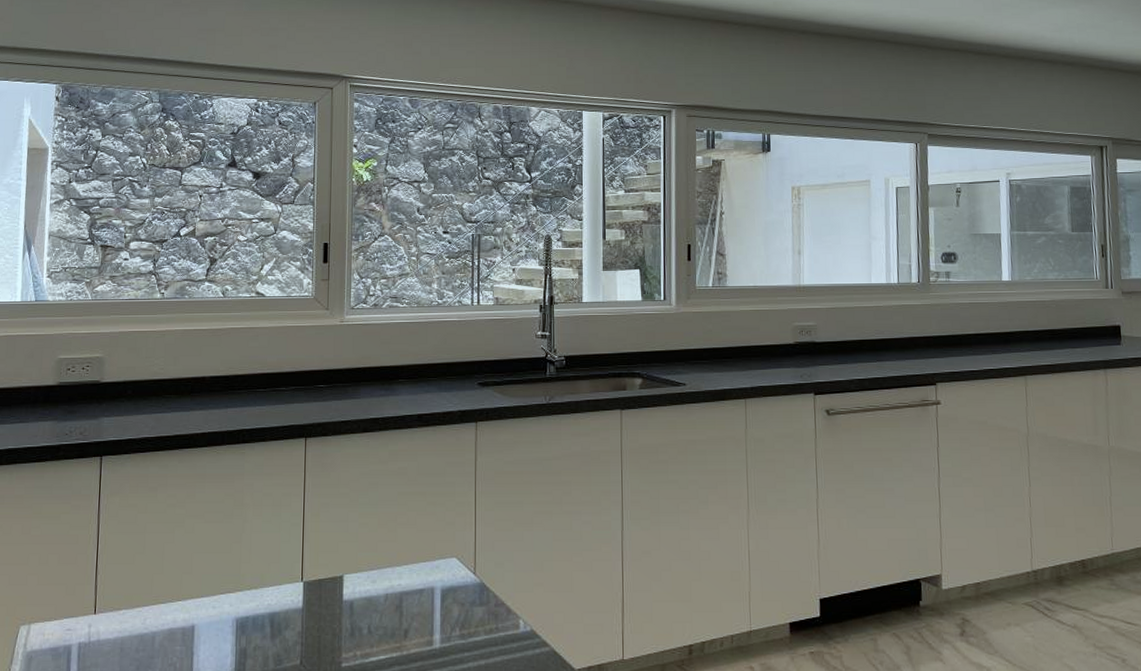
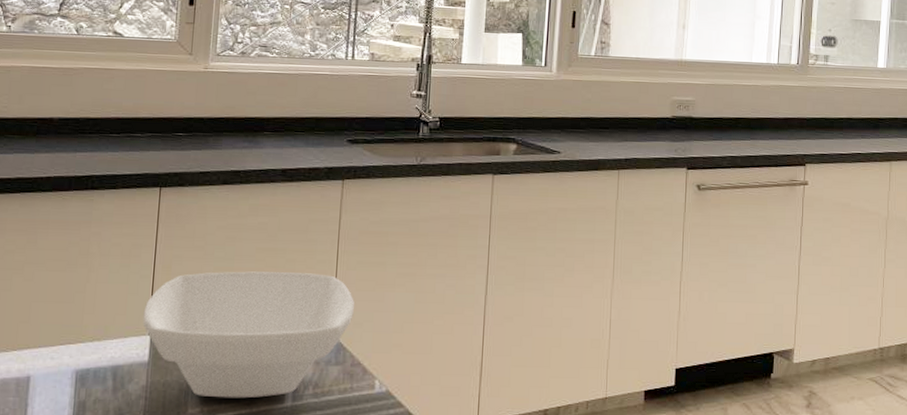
bowl: none [295,515,494,642] -> present [143,271,354,399]

